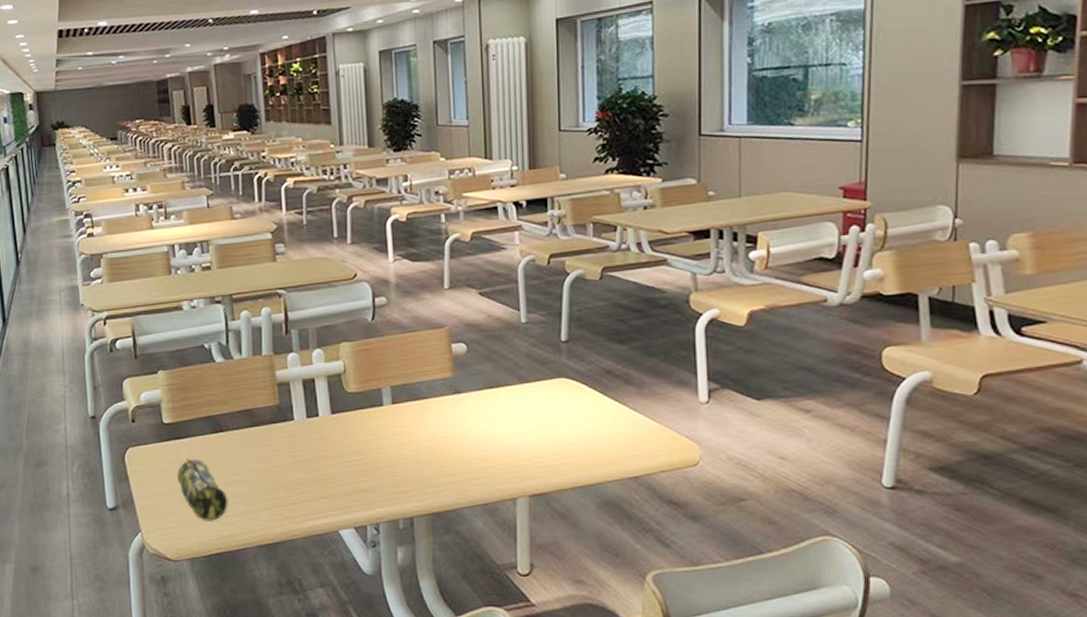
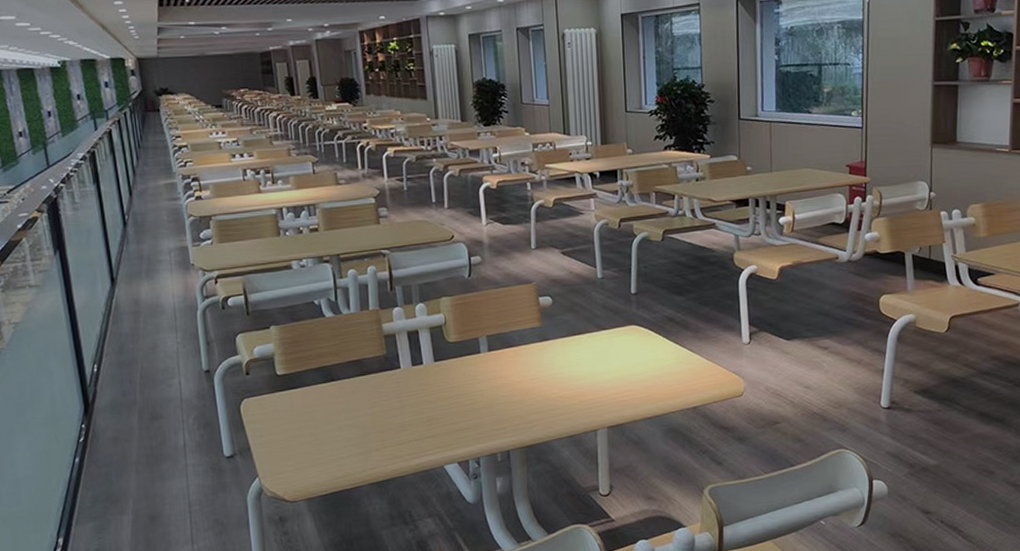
pencil case: present [176,458,229,521] -> none [291,407,342,464]

